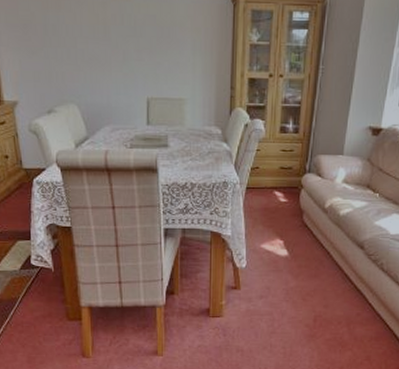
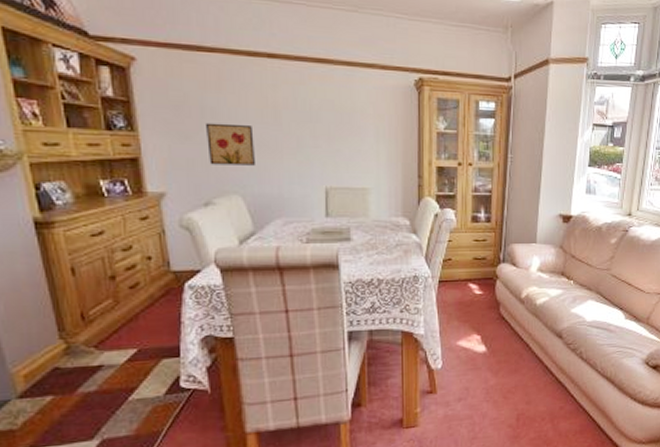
wall art: none [47,39,88,78] -> present [205,122,255,166]

